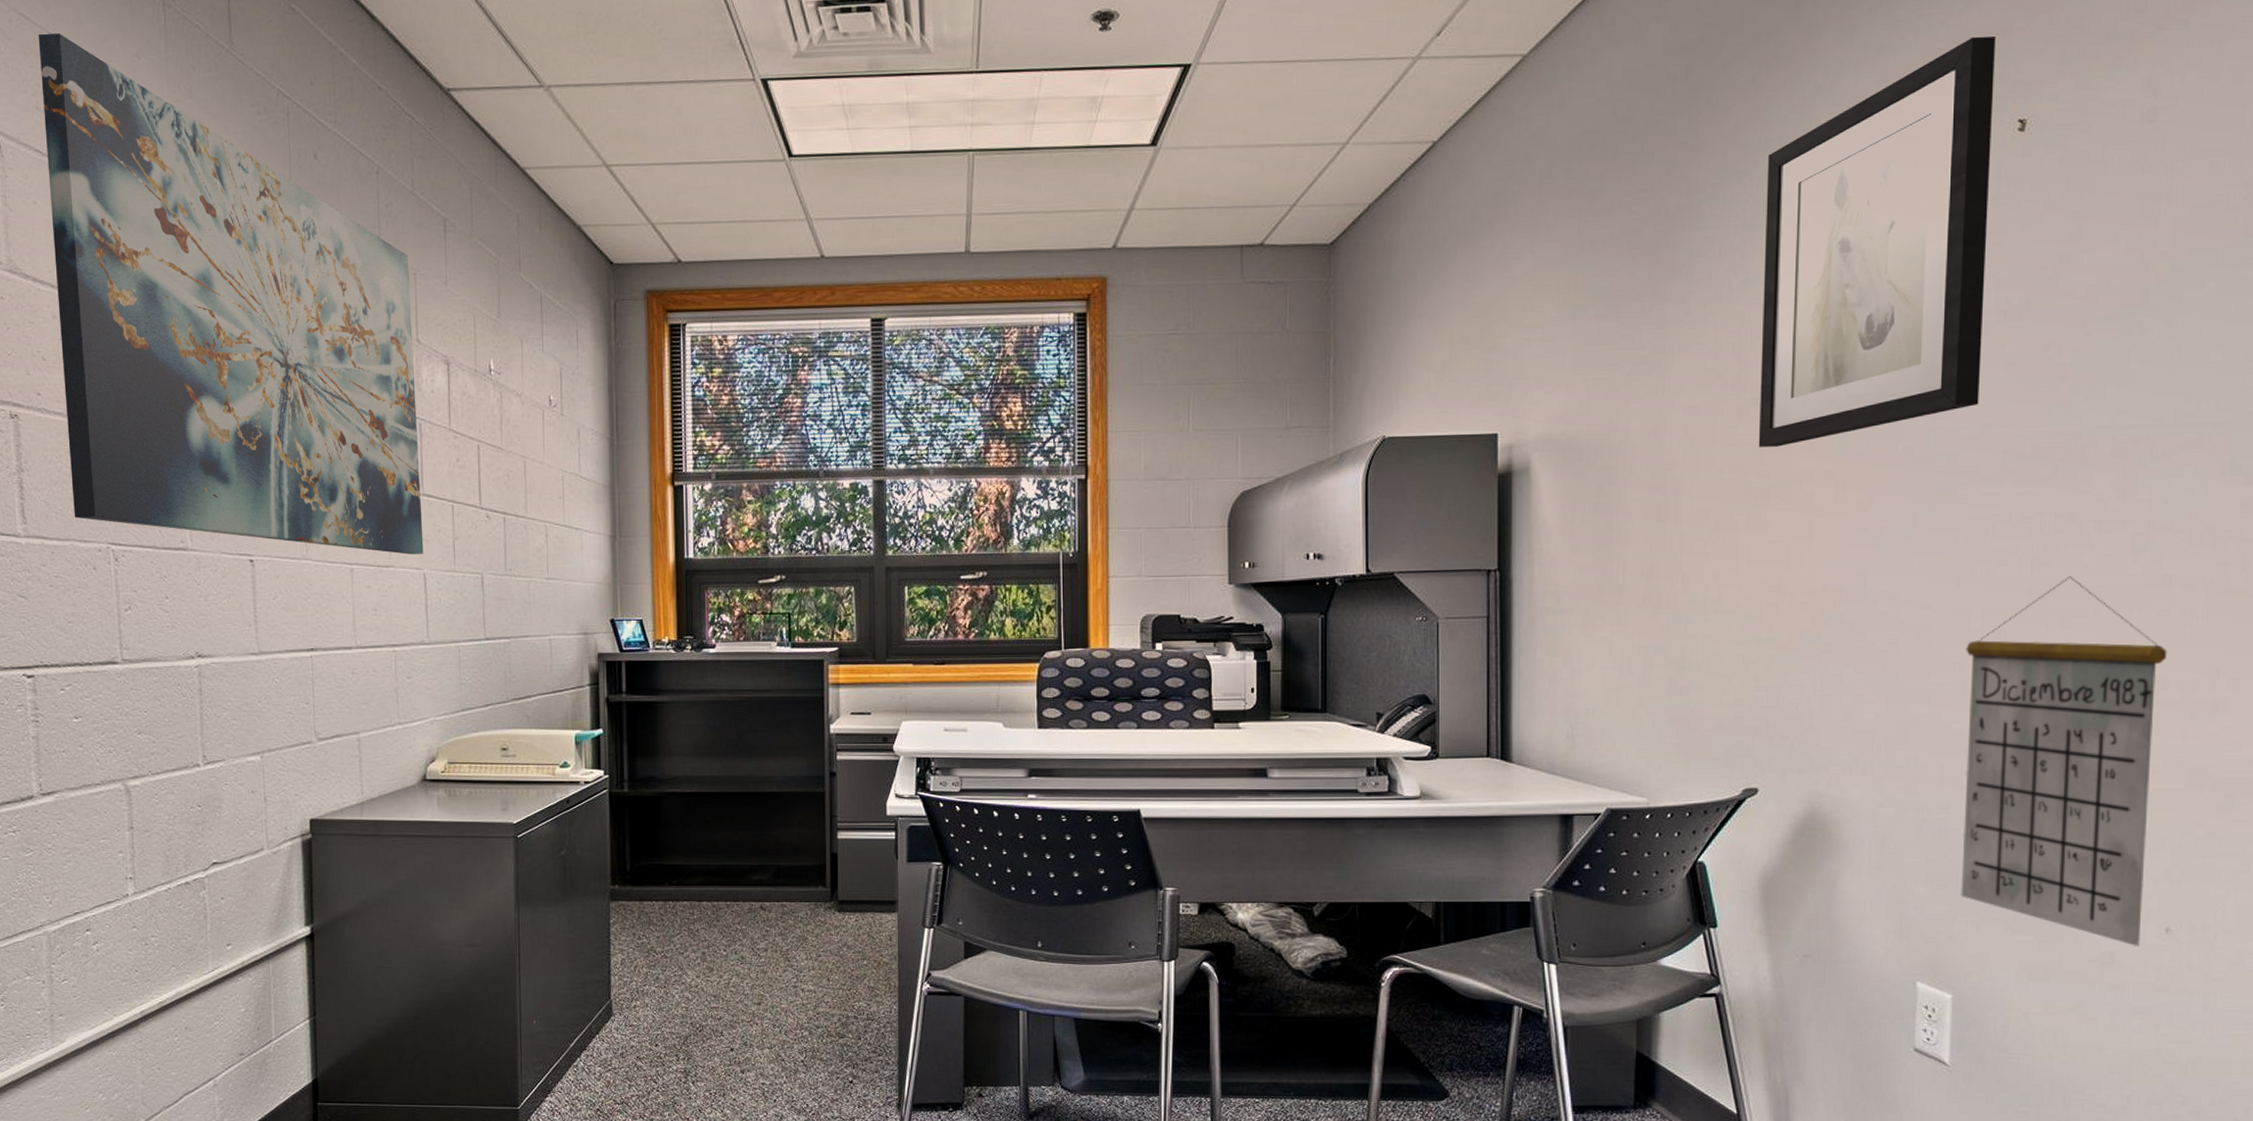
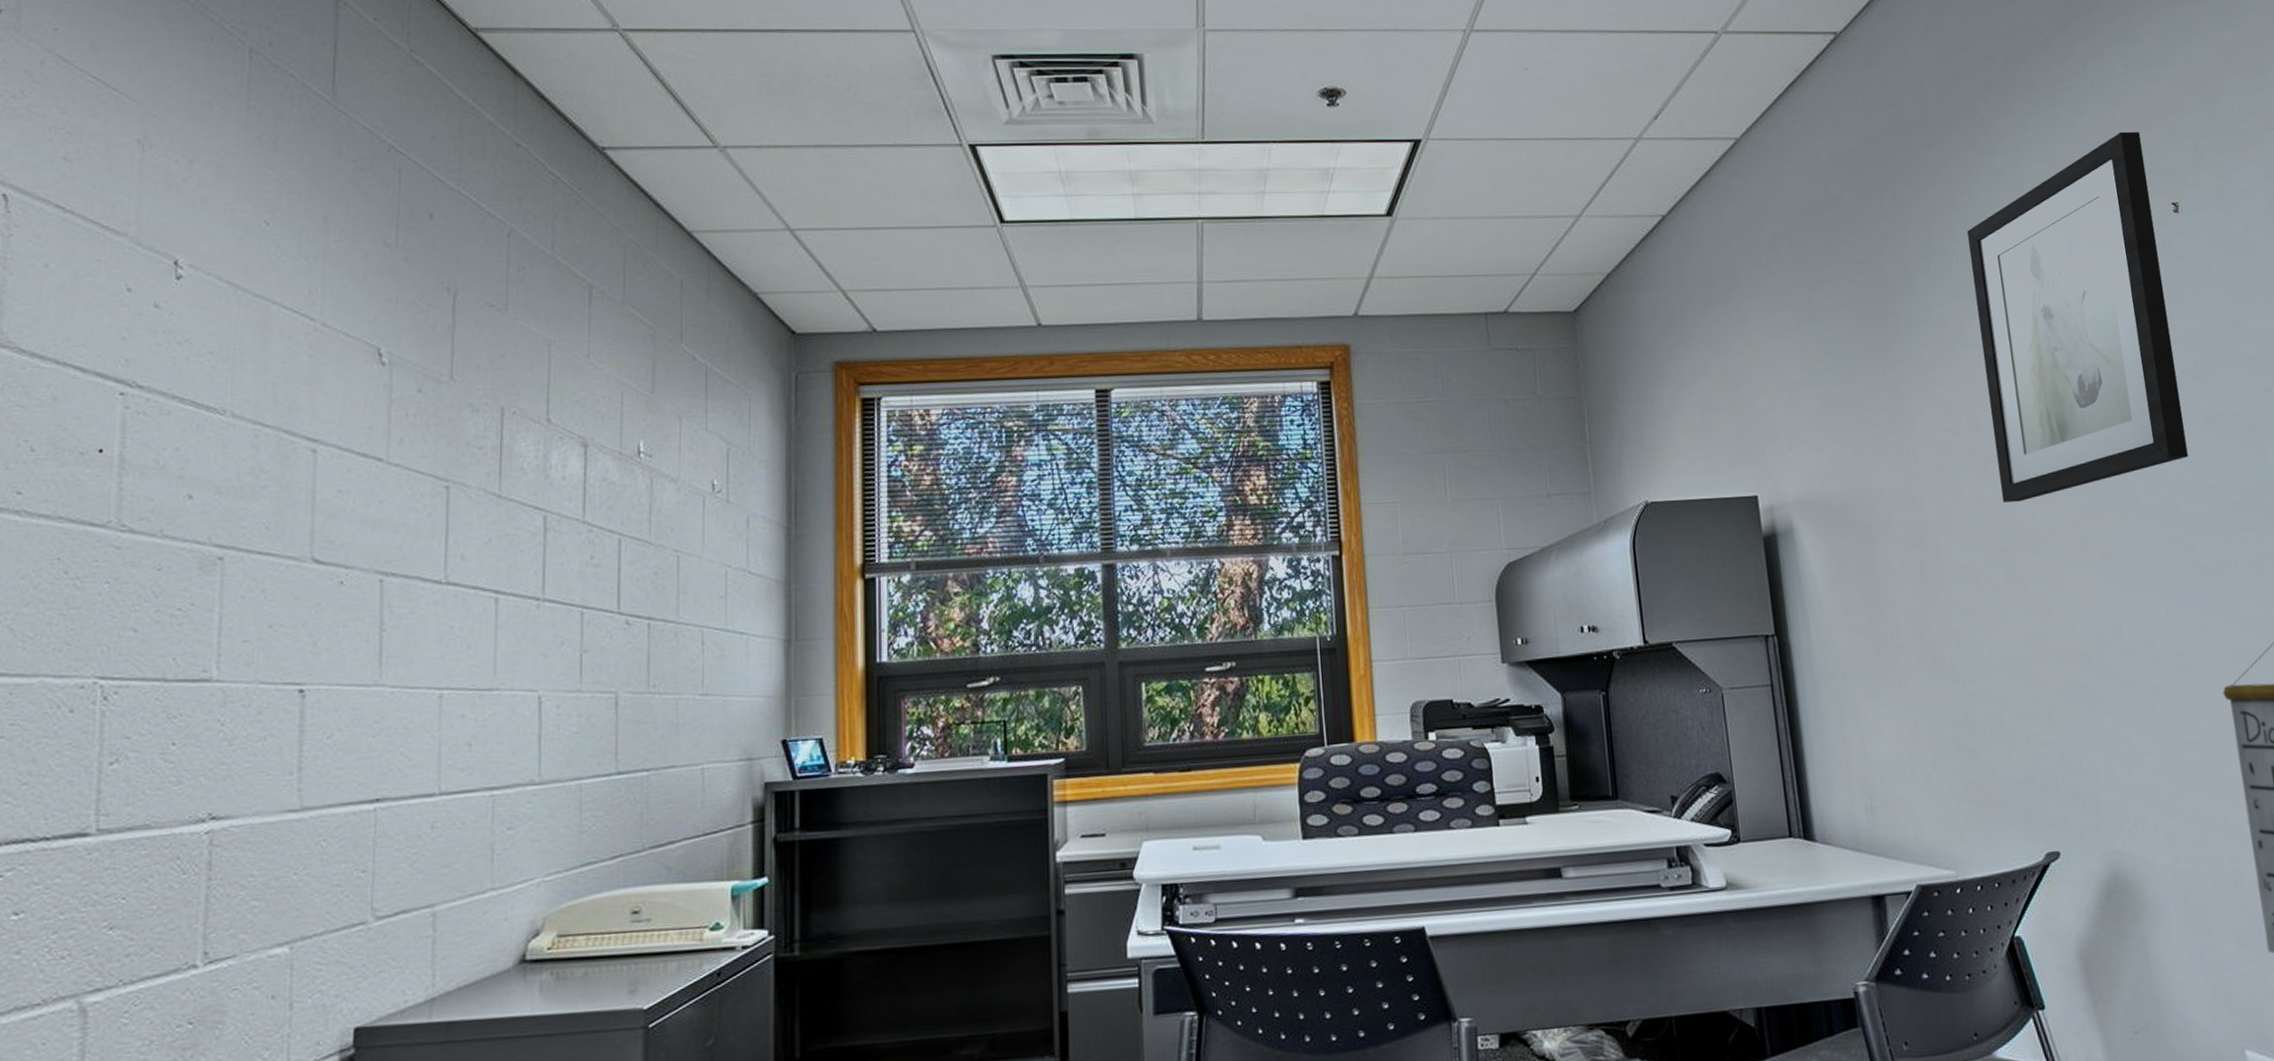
wall art: present [38,32,424,555] -> none [50,77,542,674]

